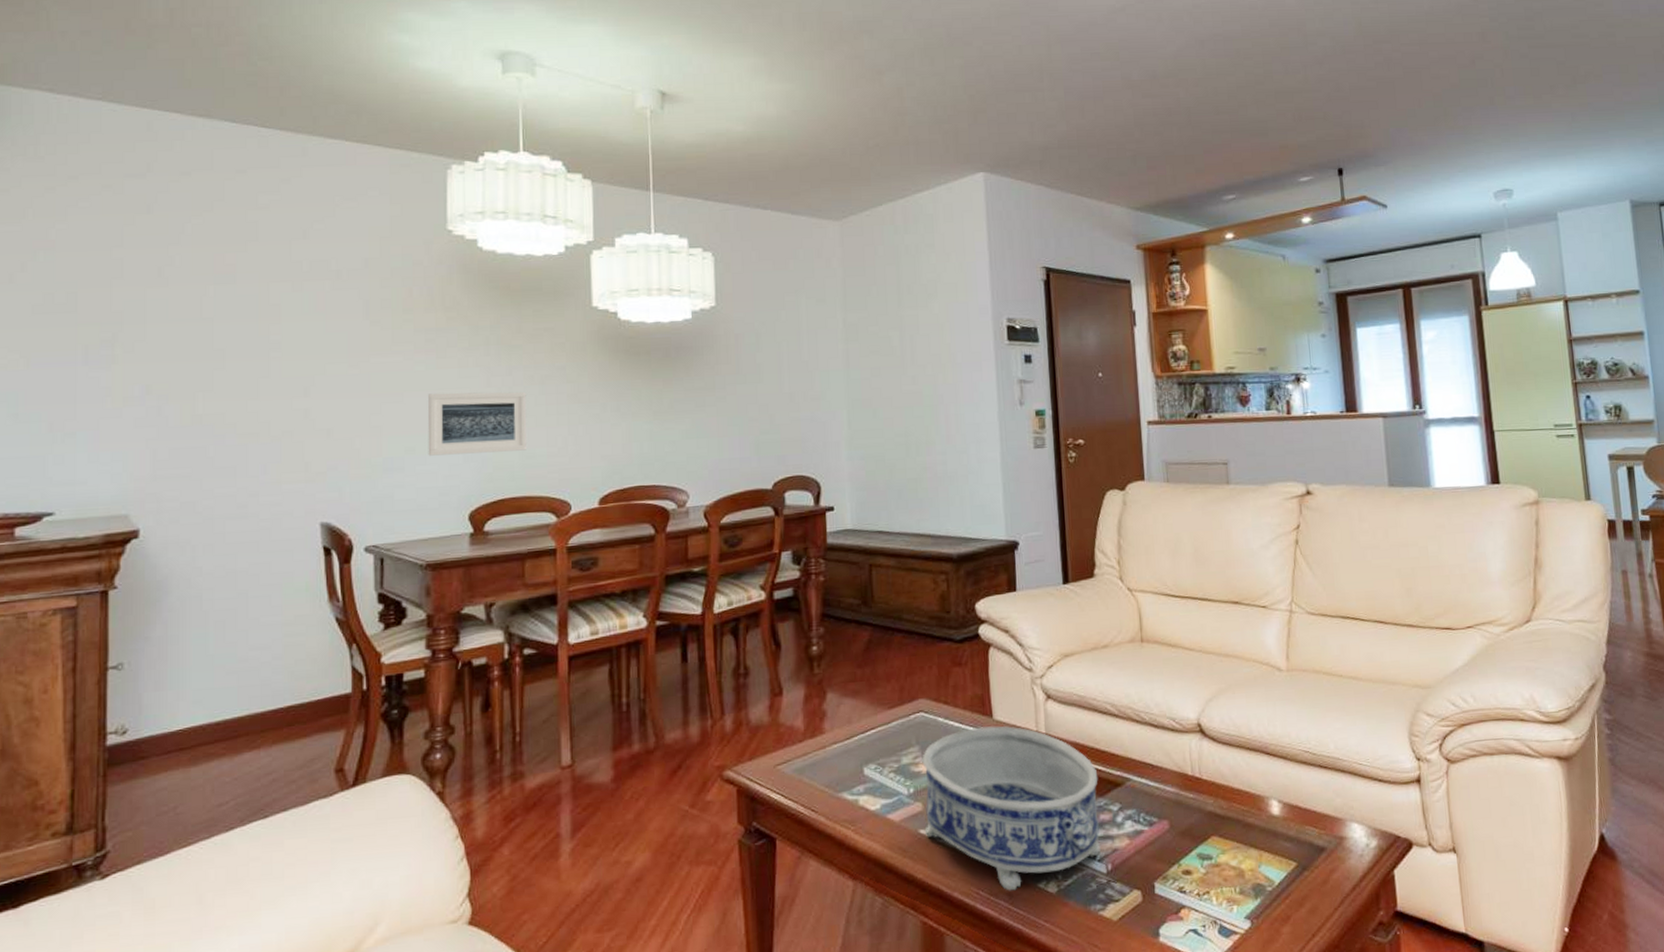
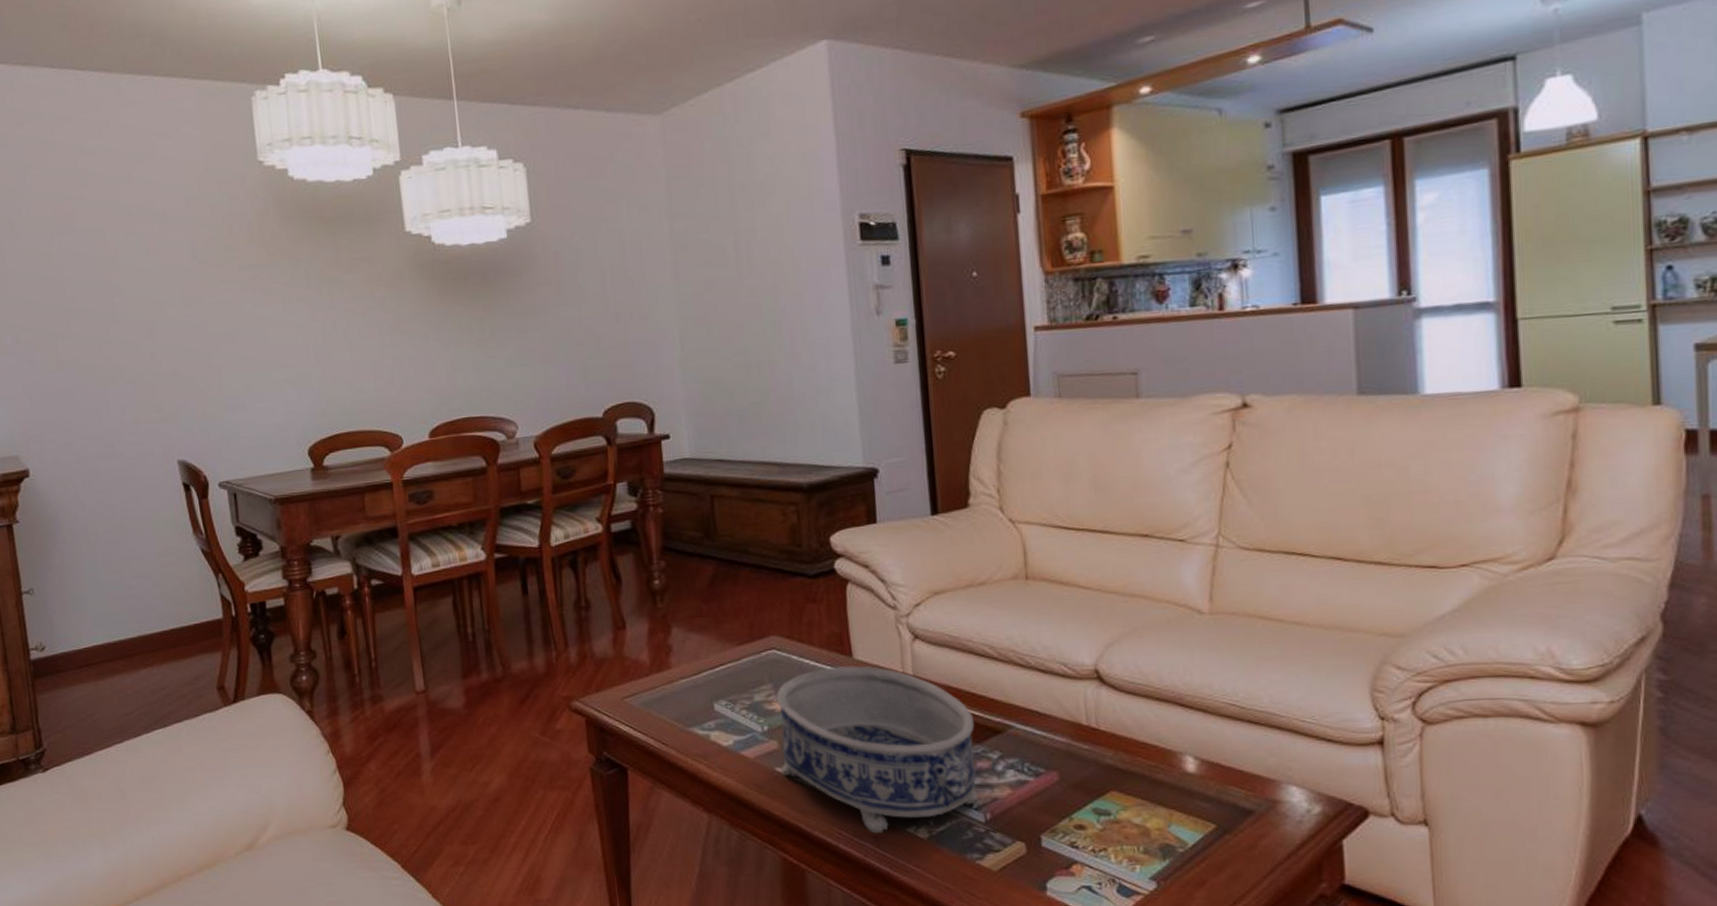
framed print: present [427,391,528,456] -> none [258,324,356,393]

